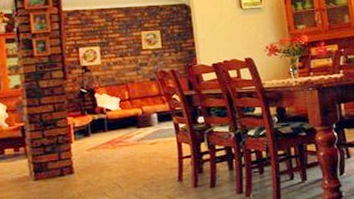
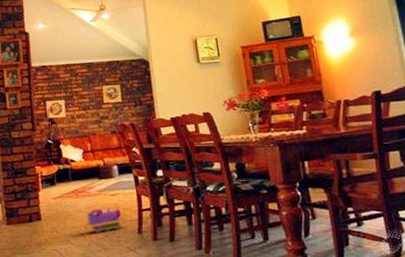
toy train: none [122,155,167,183] -> present [85,206,127,232]

